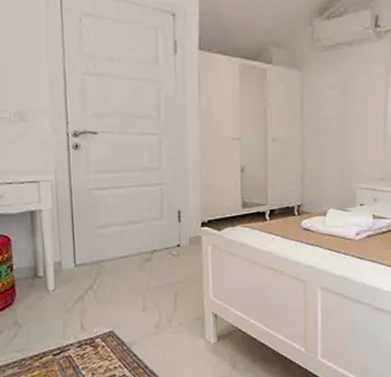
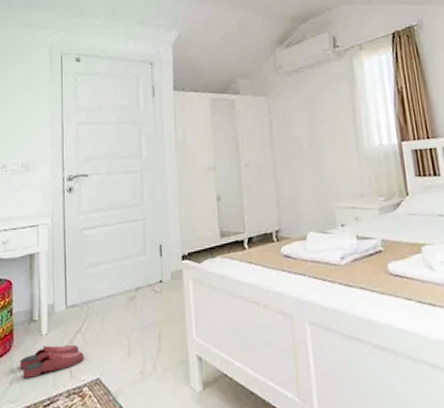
slippers: none [24,300,96,330] -> present [20,344,84,378]

